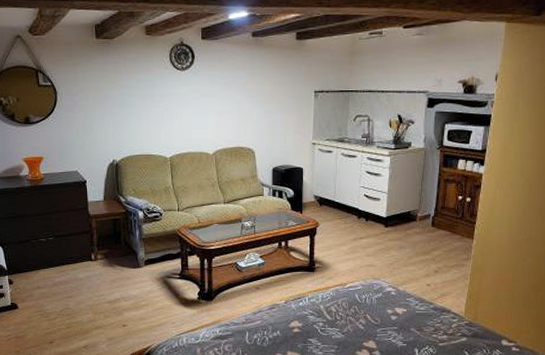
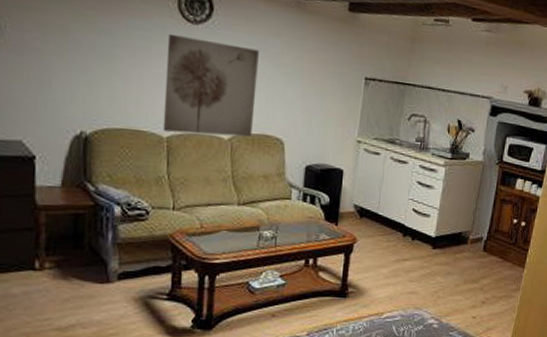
wall art: none [164,80,231,153] -> present [162,33,259,138]

